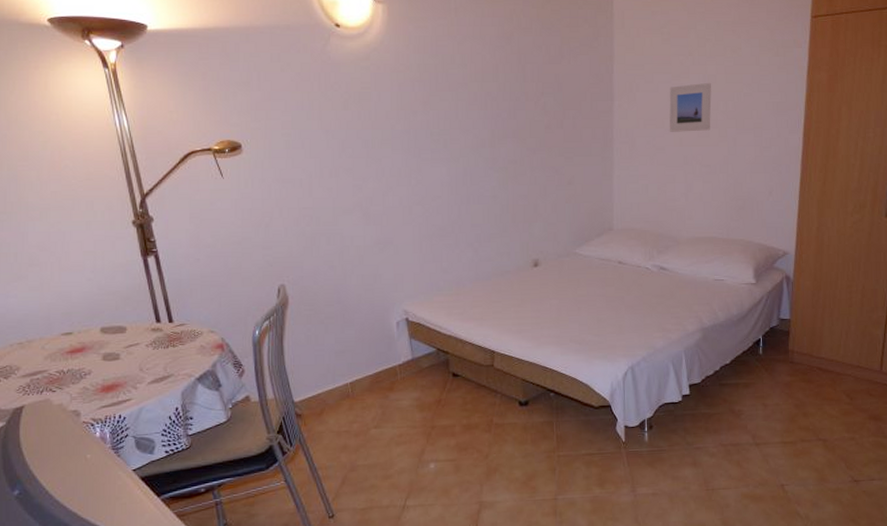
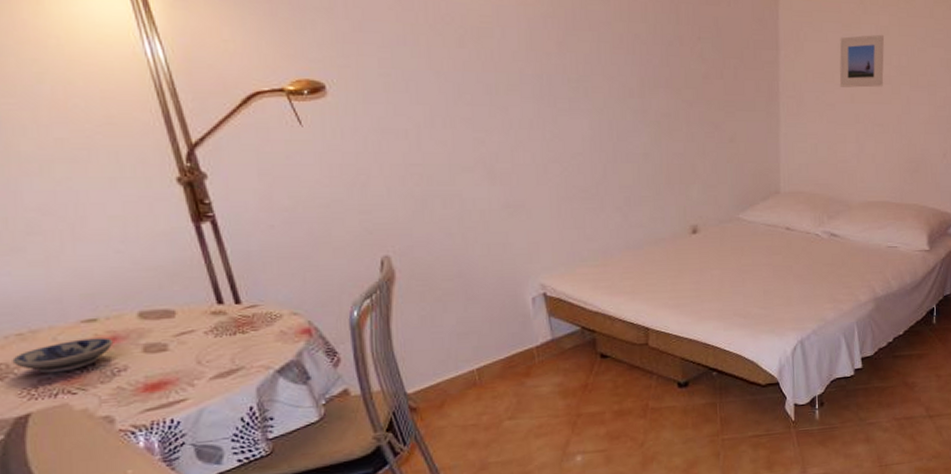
bowl: none [14,347,83,375] -> present [12,337,114,374]

